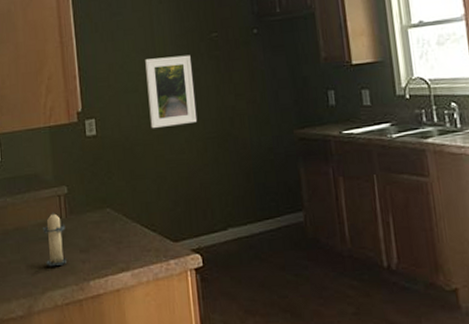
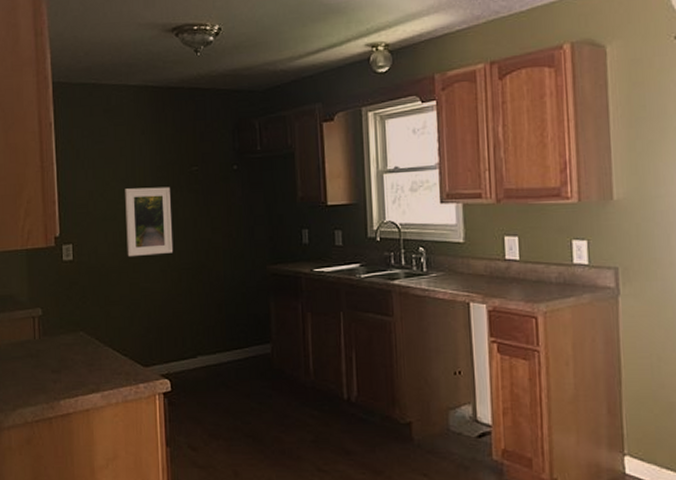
candle: present [43,212,68,267] -> none [16,333,39,385]

